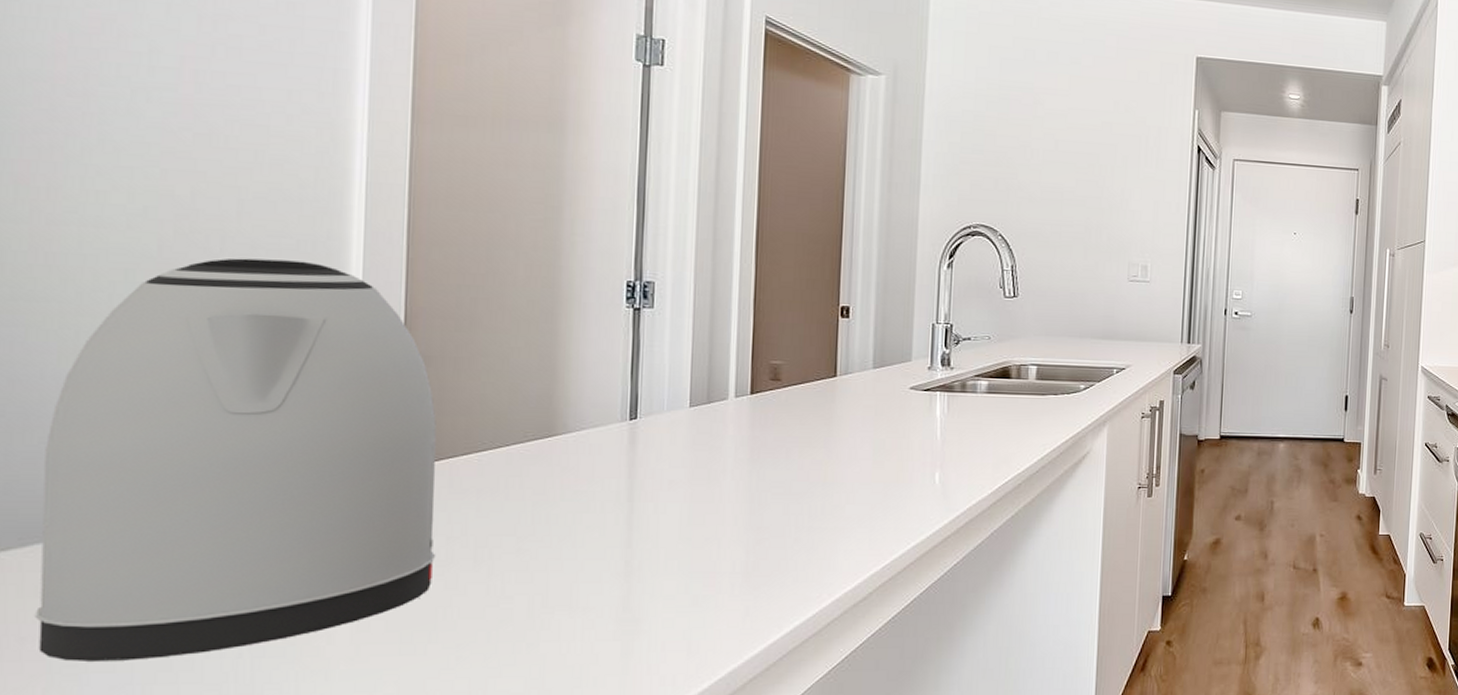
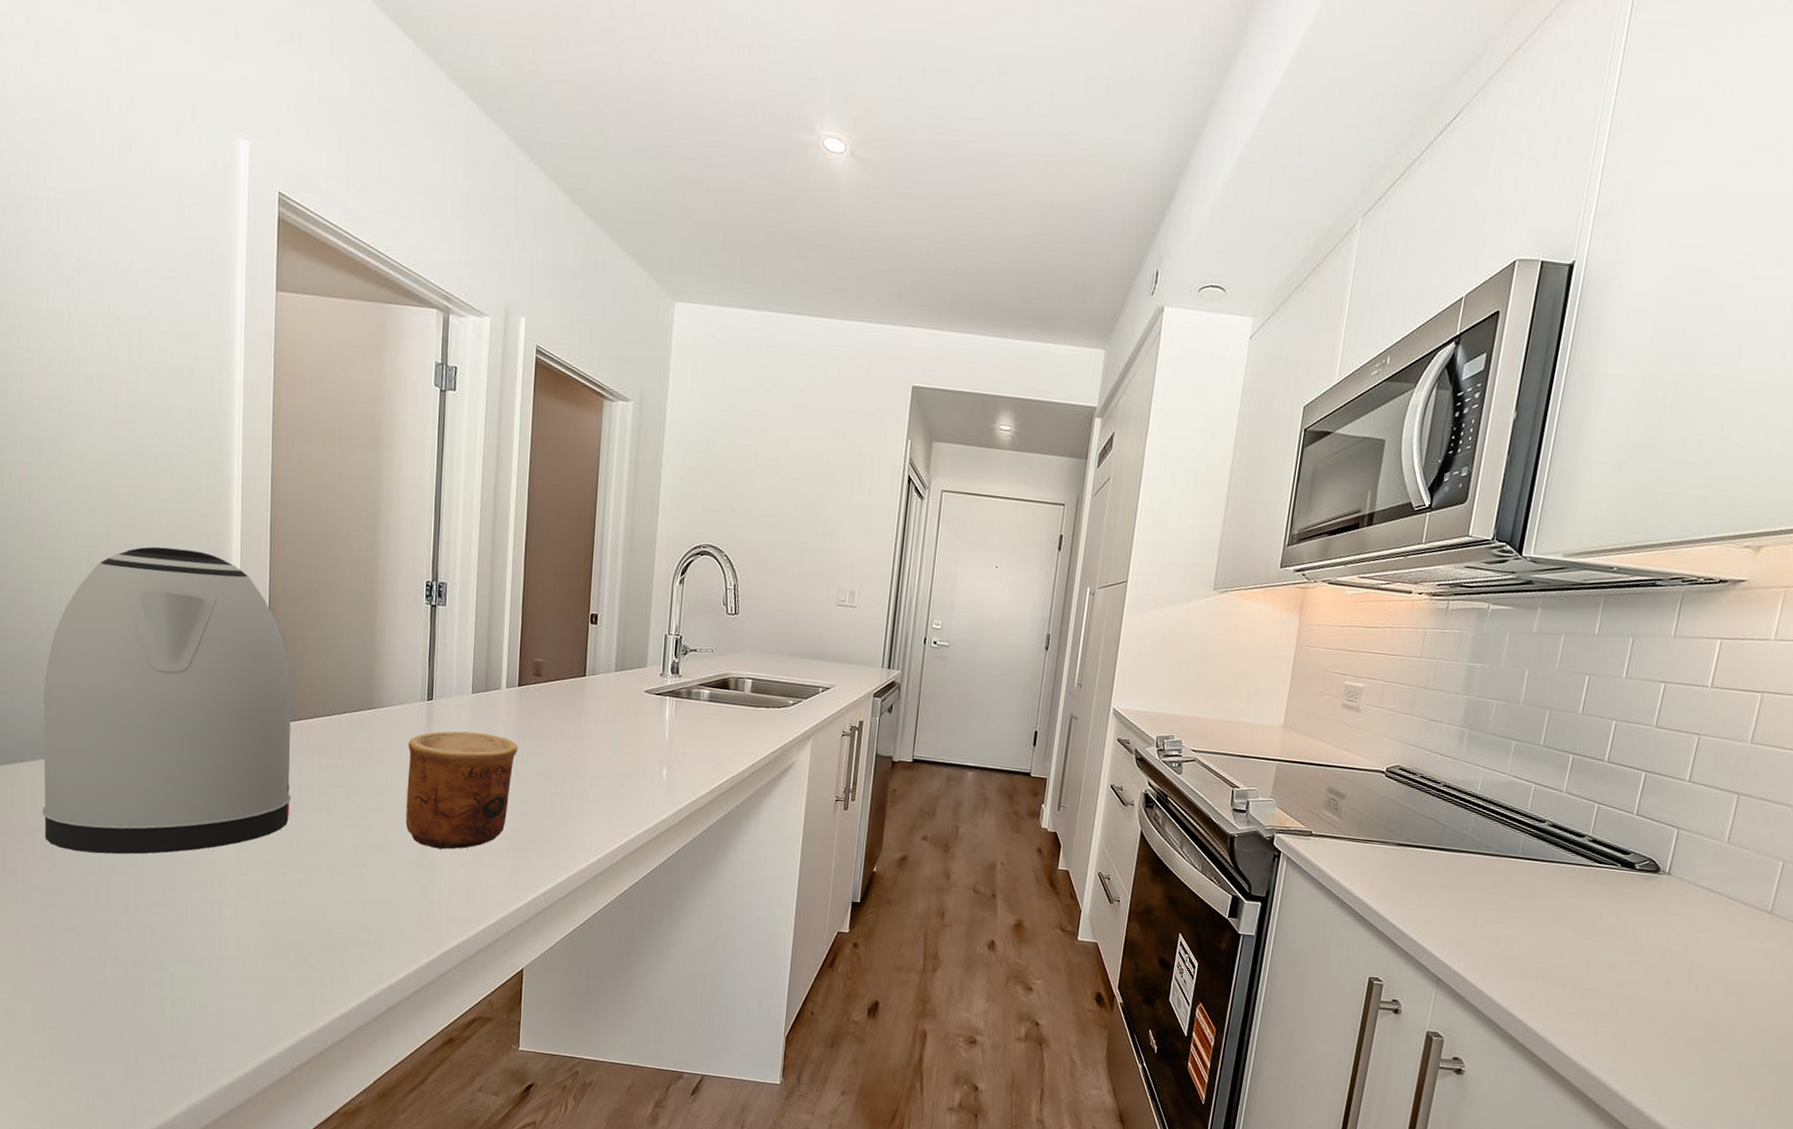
cup: none [601,451,752,596] -> present [405,731,518,850]

